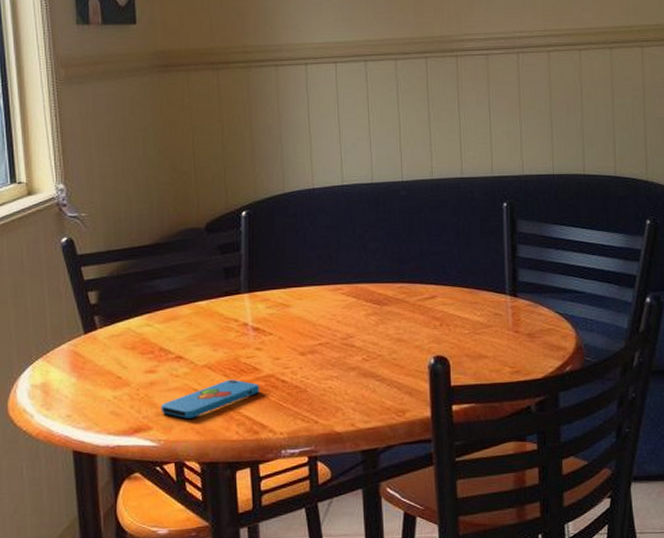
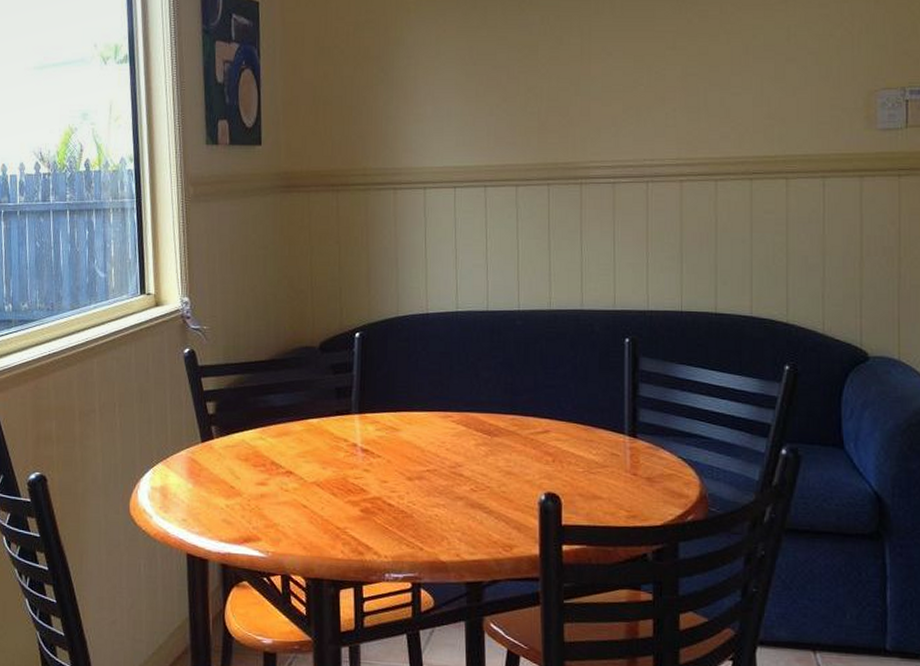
smartphone: present [161,379,260,418] -> none [270,498,367,533]

